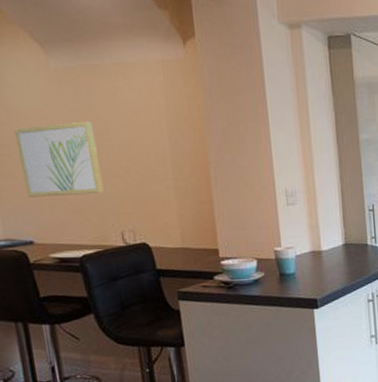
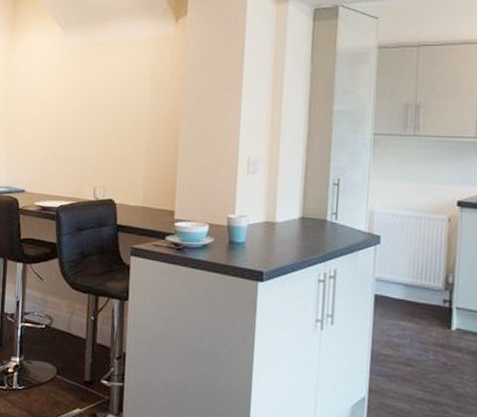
wall art: present [14,121,104,197] -> none [28,90,89,153]

